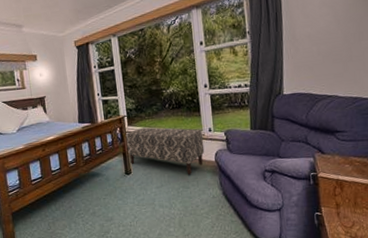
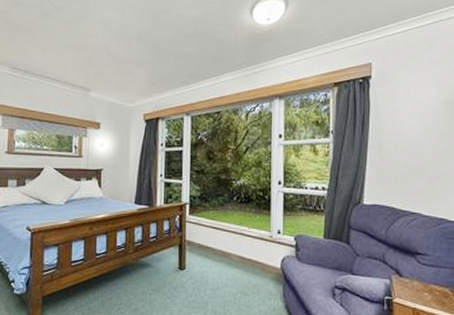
bench: present [125,127,205,175] -> none [184,219,271,279]

